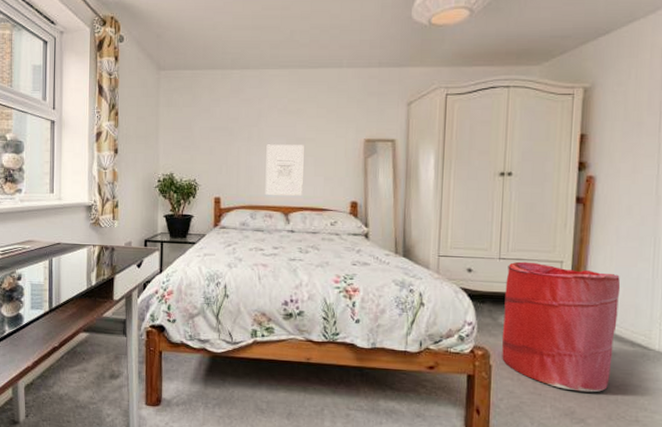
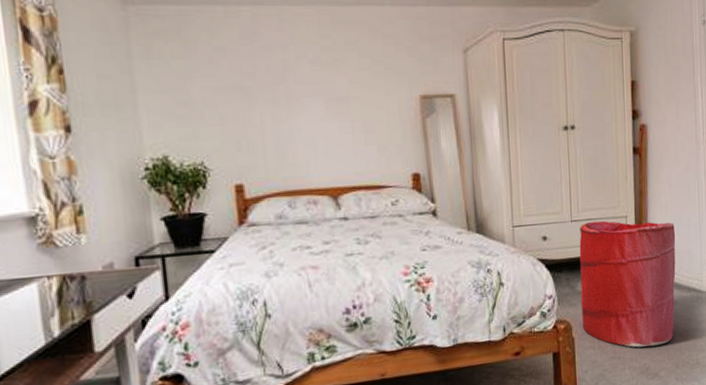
wall art: present [265,144,304,196] -> none [299,106,353,176]

